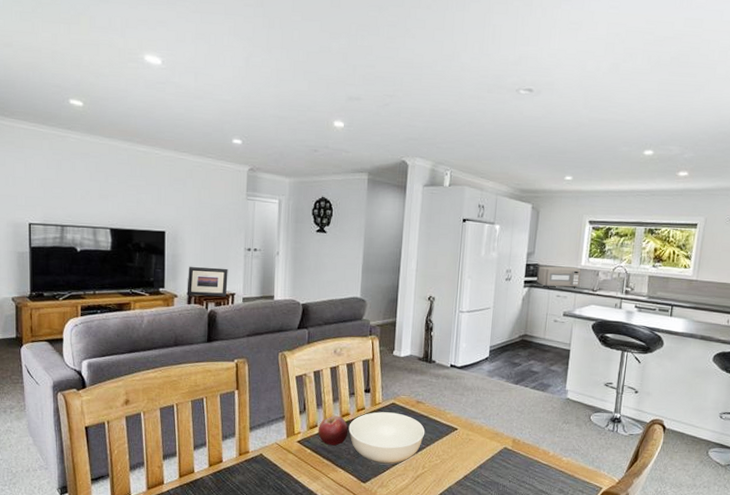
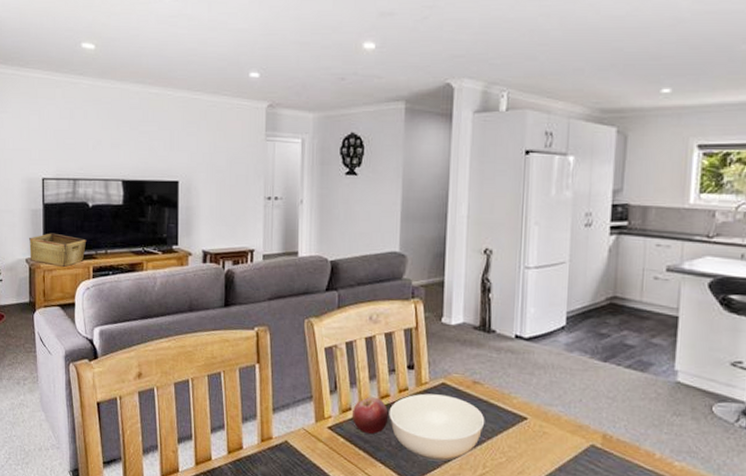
hamper: none [16,274,75,306] -> present [29,233,87,267]
picture frame: present [187,267,228,297] -> none [202,220,246,255]
microwave: present [538,266,581,288] -> none [629,206,690,234]

